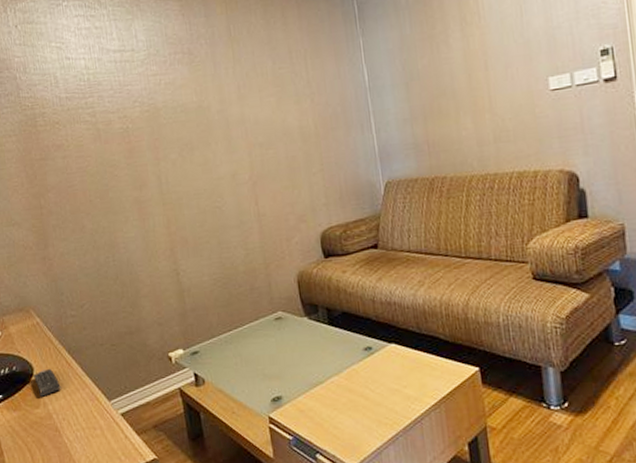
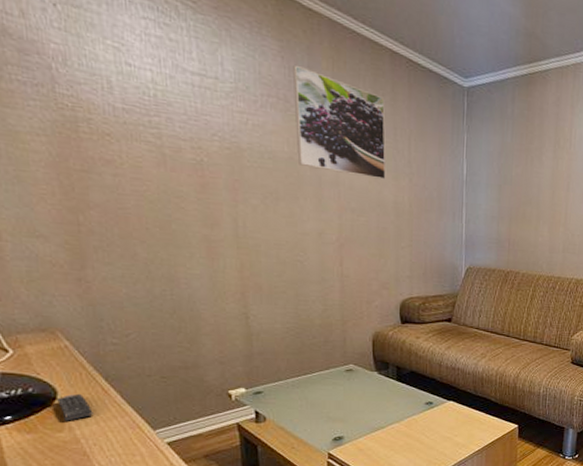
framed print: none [192,17,288,112] -> present [292,64,386,180]

